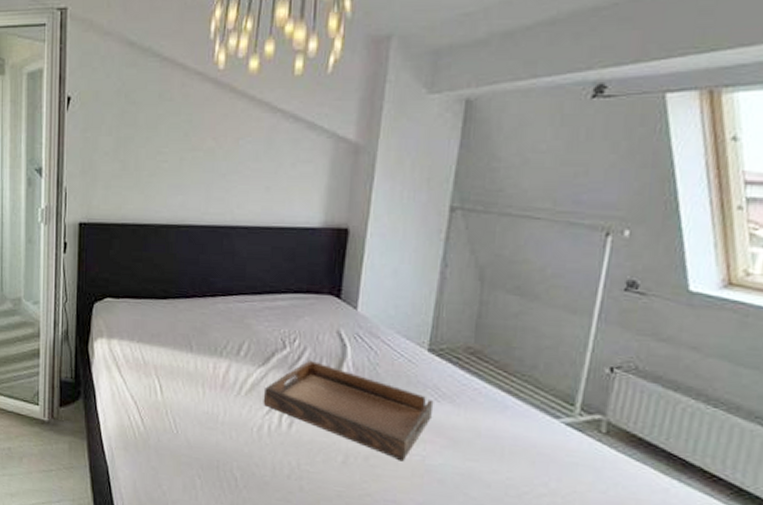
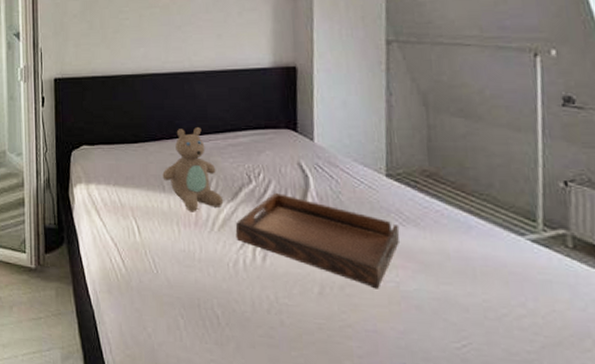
teddy bear: none [191,287,254,375] -> present [162,127,224,212]

